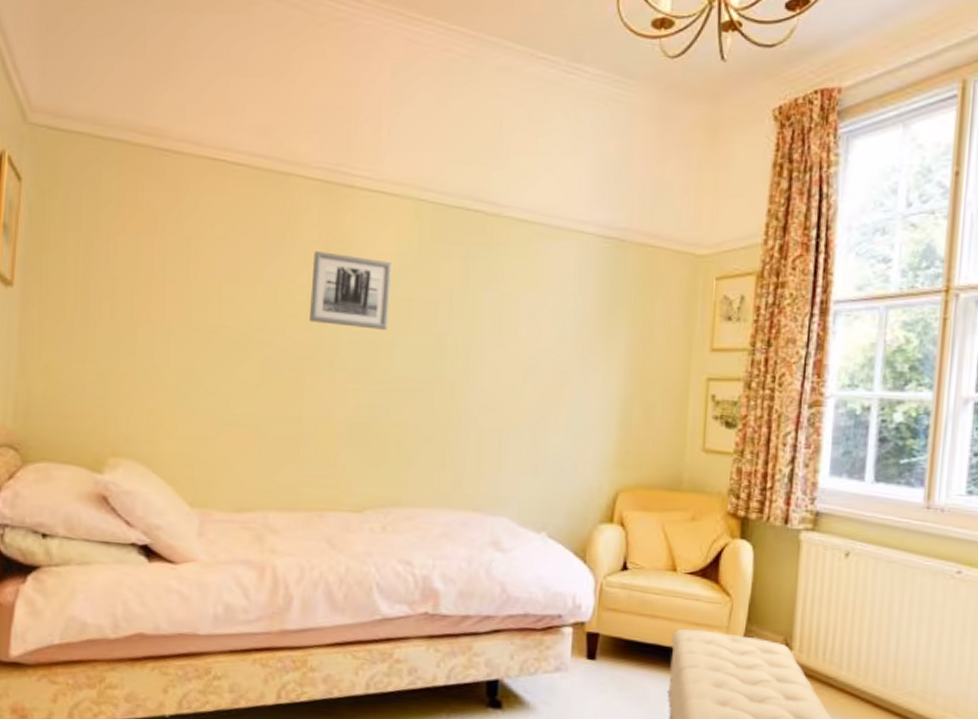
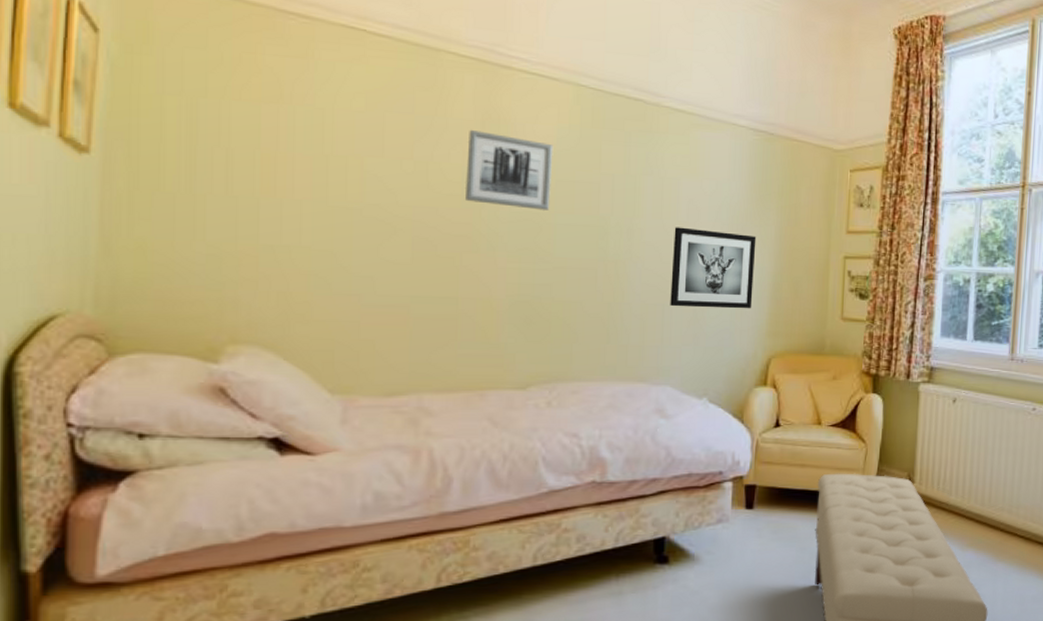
wall art: none [508,346,604,437] -> present [670,227,757,309]

